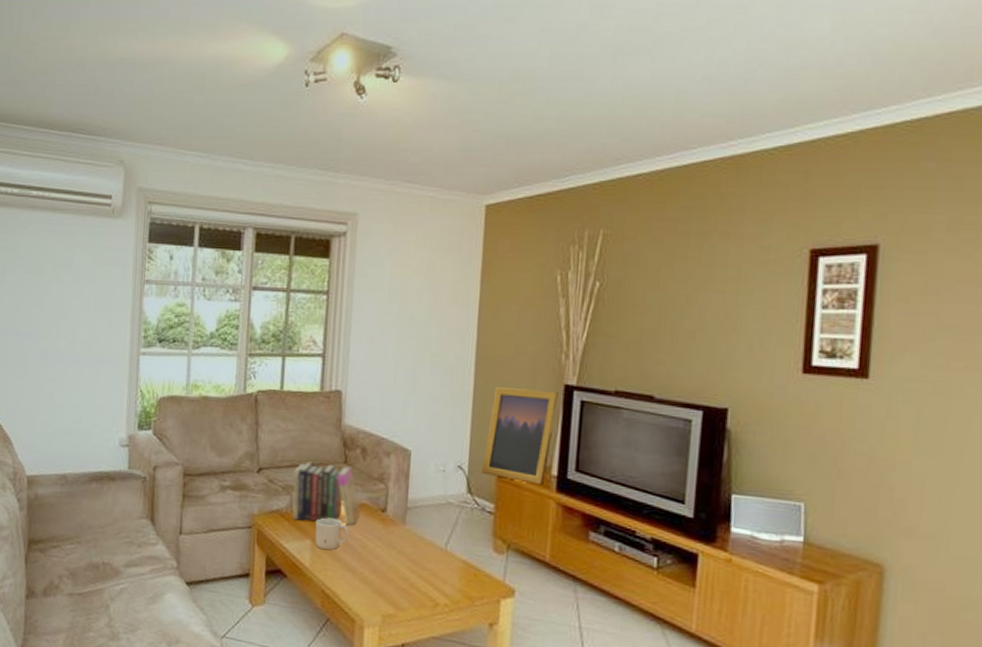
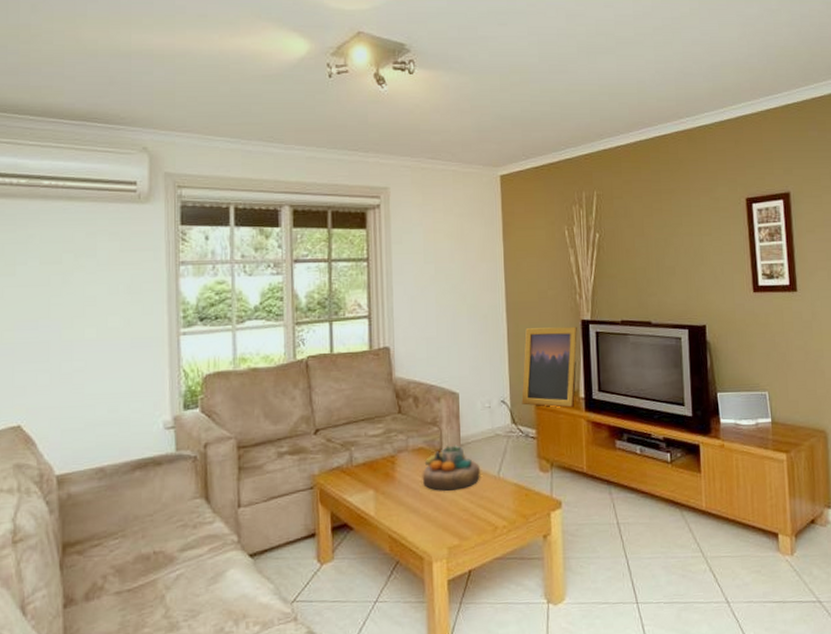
books: present [292,462,361,526] -> none [351,414,419,473]
mug: present [314,517,350,551] -> none [376,465,410,497]
decorative bowl: none [362,506,427,556] -> present [422,445,481,492]

